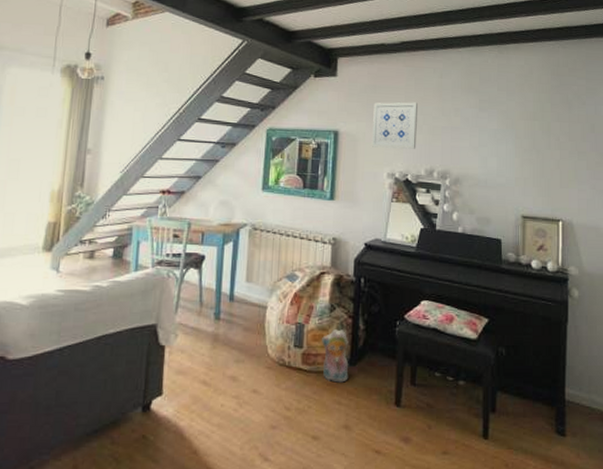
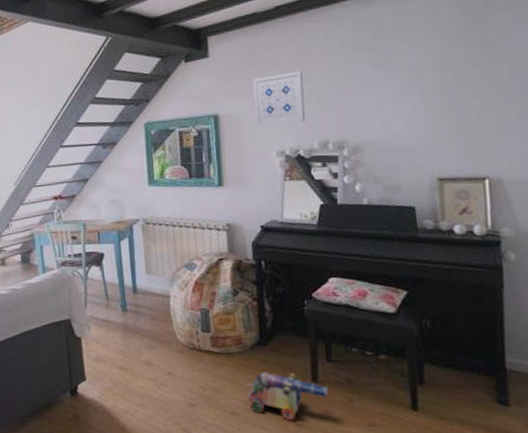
plush toy: present [321,329,349,383] -> none [227,312,260,363]
toy cannon: none [330,393,409,447] -> present [246,372,329,421]

